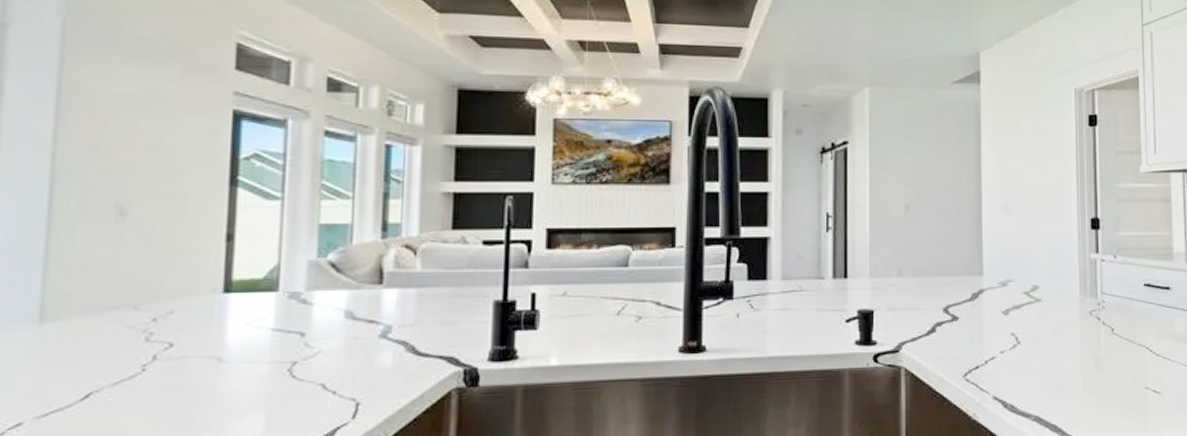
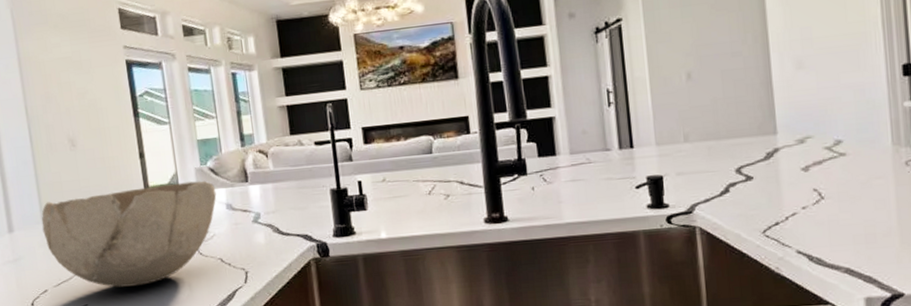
bowl: none [37,278,334,421] -> present [41,180,217,288]

